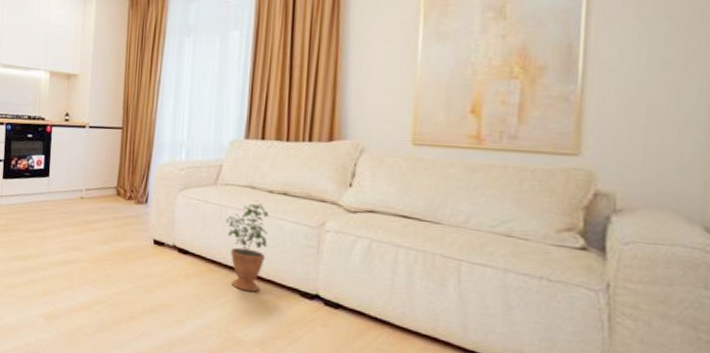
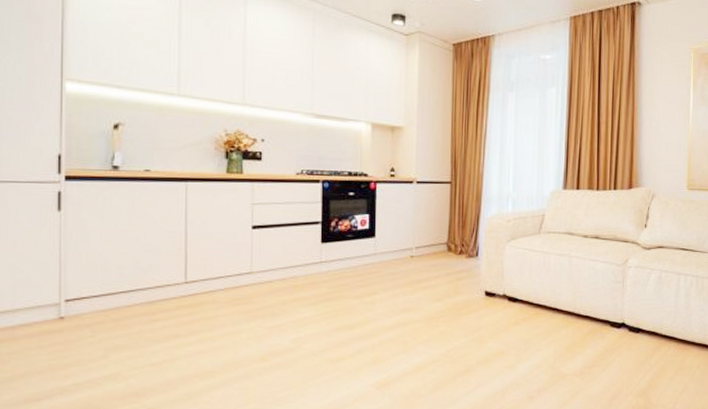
potted plant: present [226,200,269,293] -> none [549,245,585,329]

